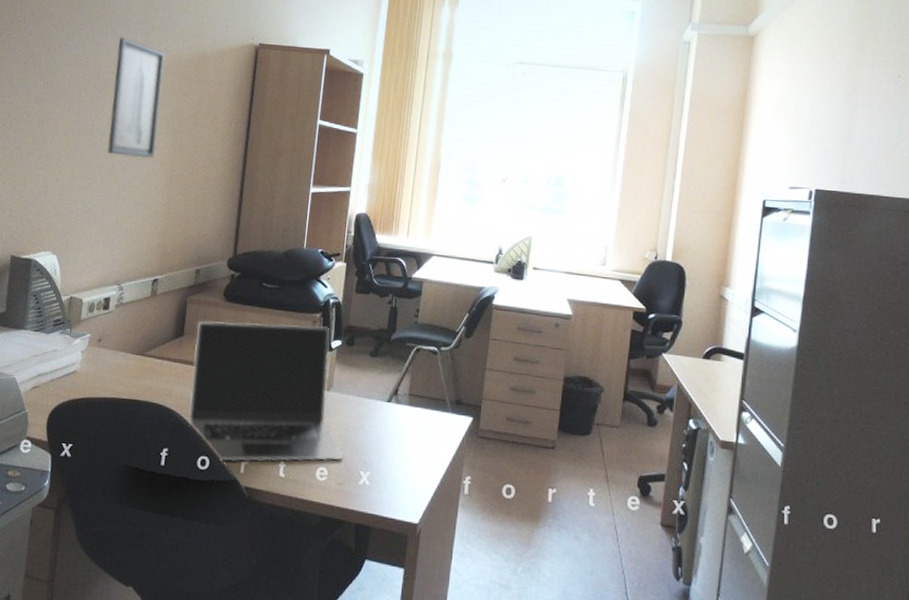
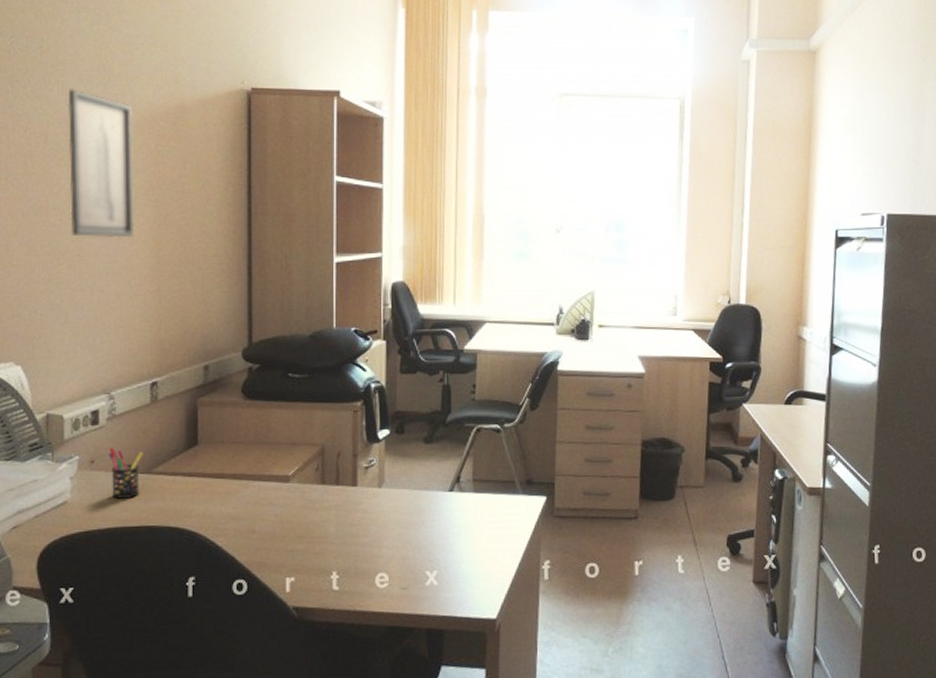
pen holder: none [111,329,140,375] -> present [108,447,143,499]
laptop: present [188,321,344,462] -> none [213,416,406,582]

